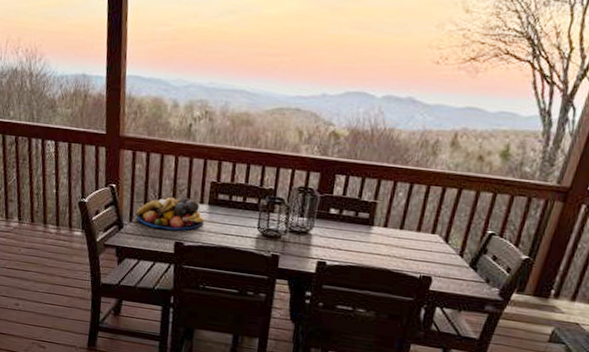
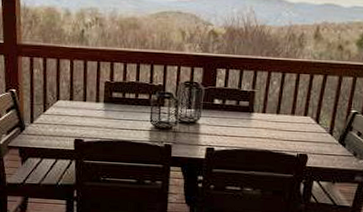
fruit bowl: present [135,197,204,231] -> none [36,98,101,129]

